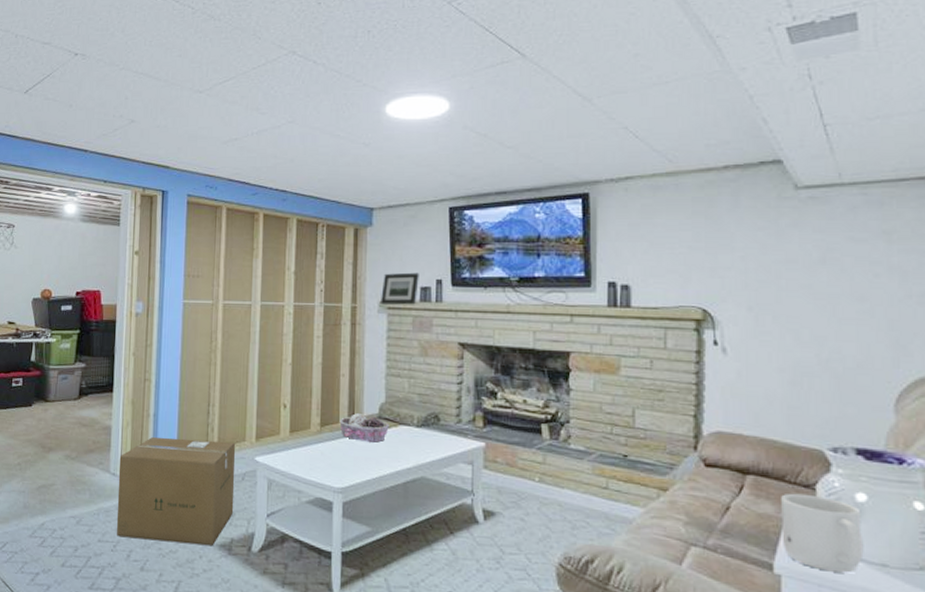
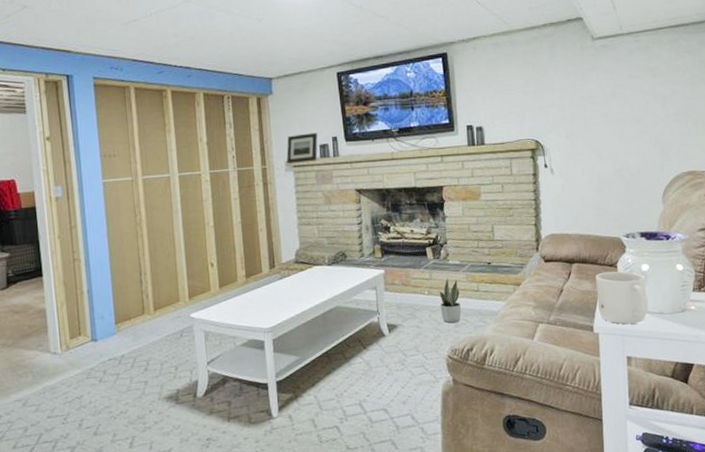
box: present [116,436,236,546] -> none [58,304,177,410]
decorative basket: present [339,412,389,443] -> none [262,260,305,285]
potted plant: none [553,464,581,524] -> present [440,277,461,324]

